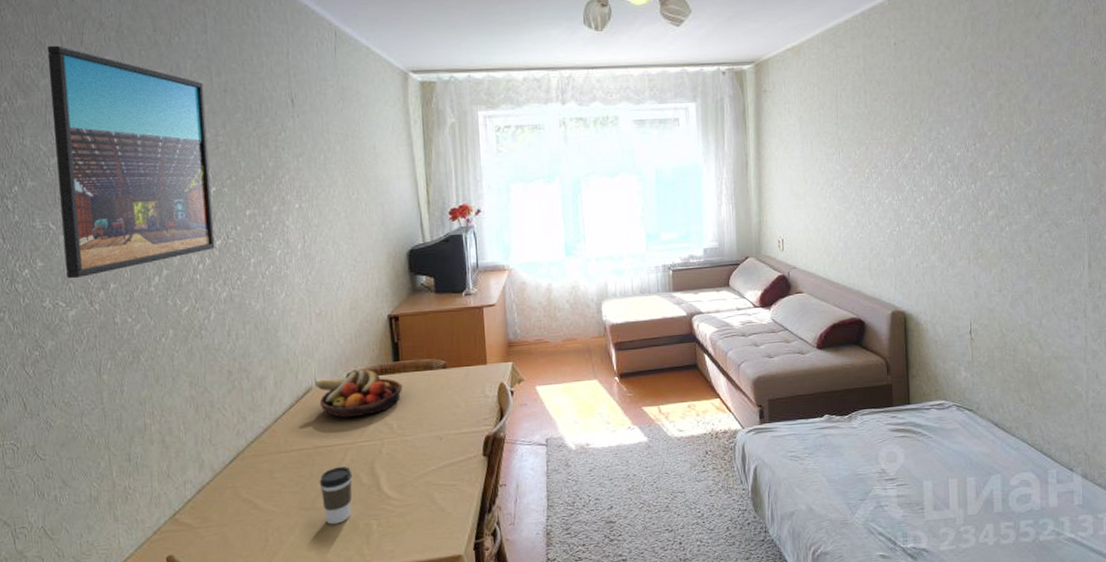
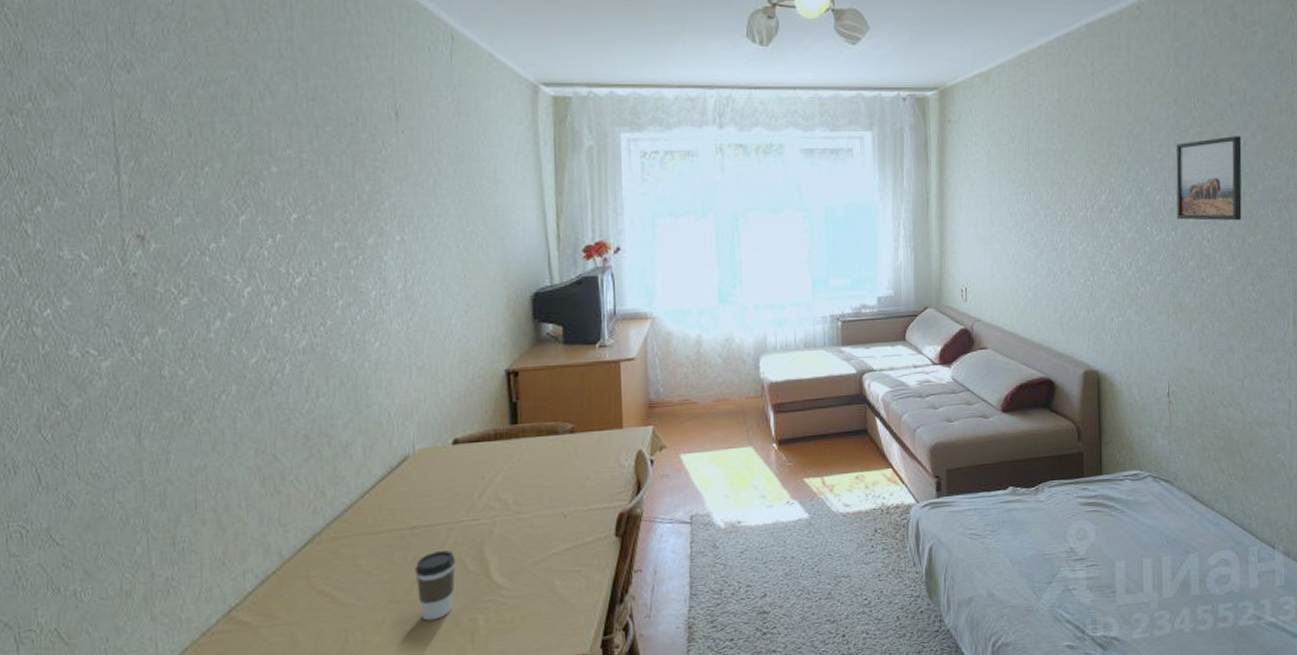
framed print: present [47,45,215,279] -> none [87,36,294,322]
fruit bowl: present [315,369,403,419] -> none [413,433,521,493]
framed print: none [974,95,1038,174] -> present [1176,136,1242,221]

